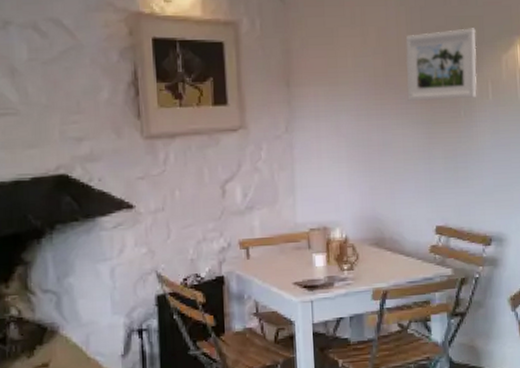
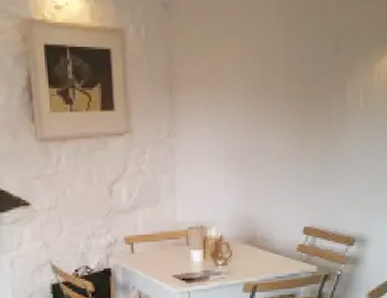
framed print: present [405,28,477,102] -> none [282,37,351,109]

